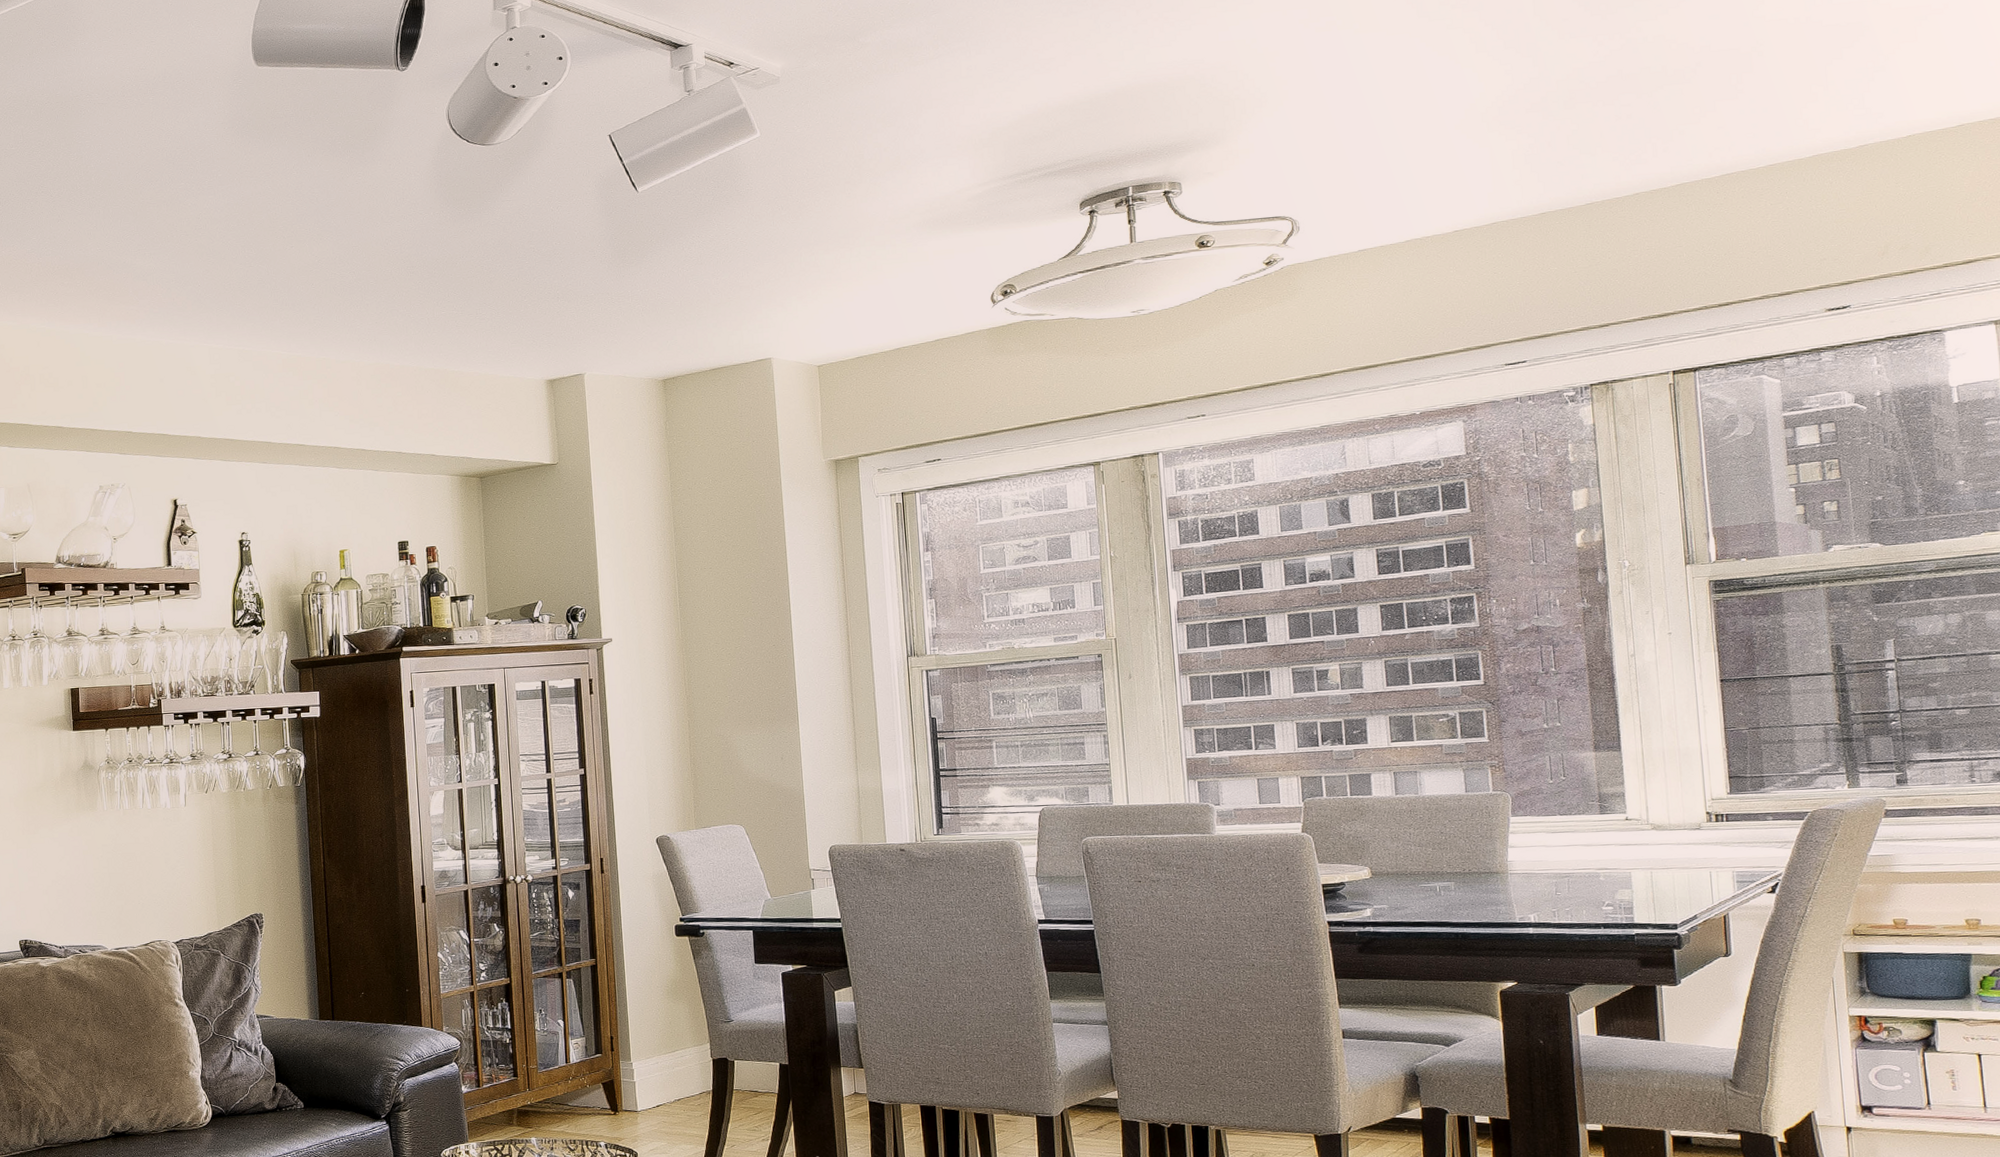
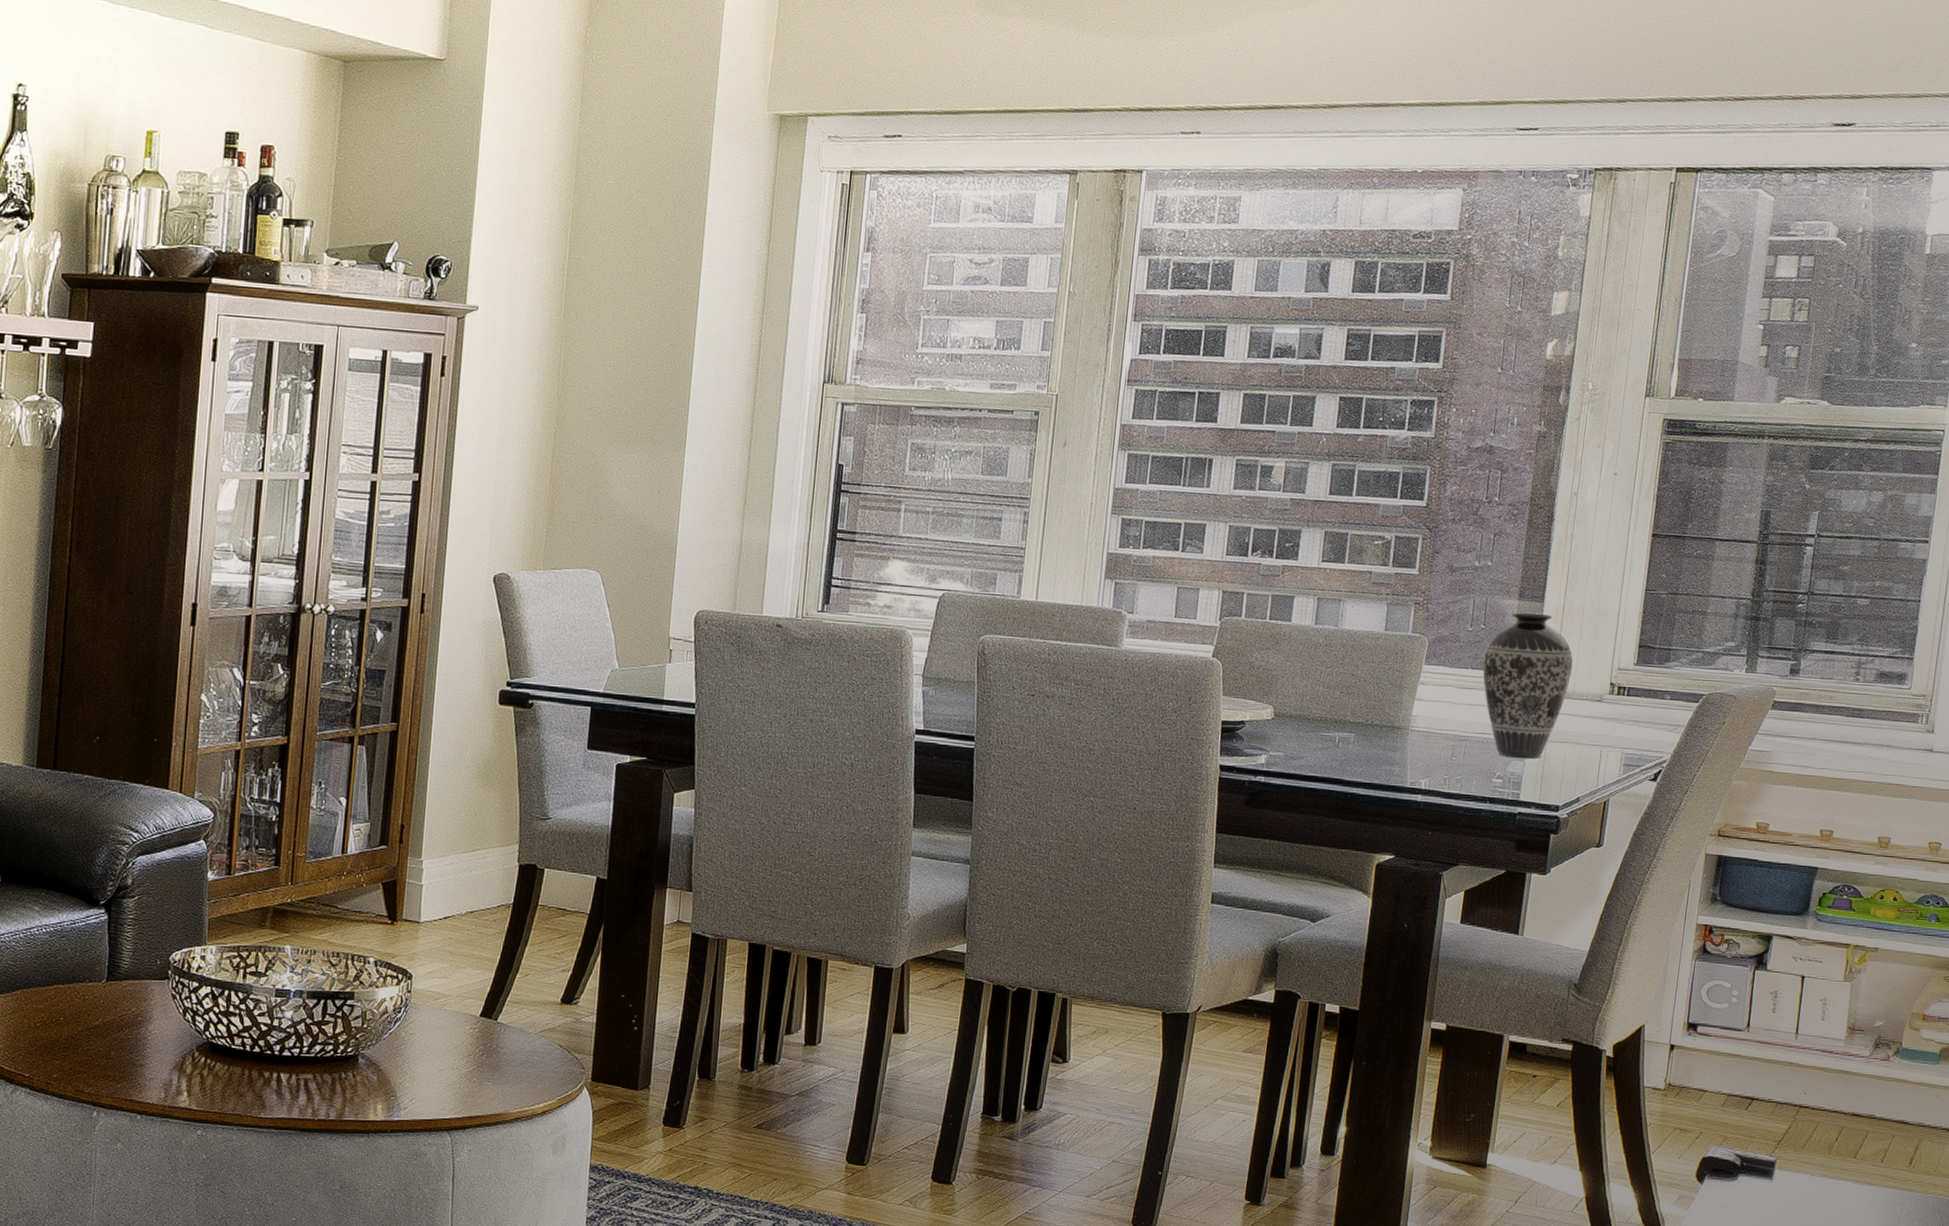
decorative vase: none [1569,761,1664,888] -> present [1482,613,1573,760]

